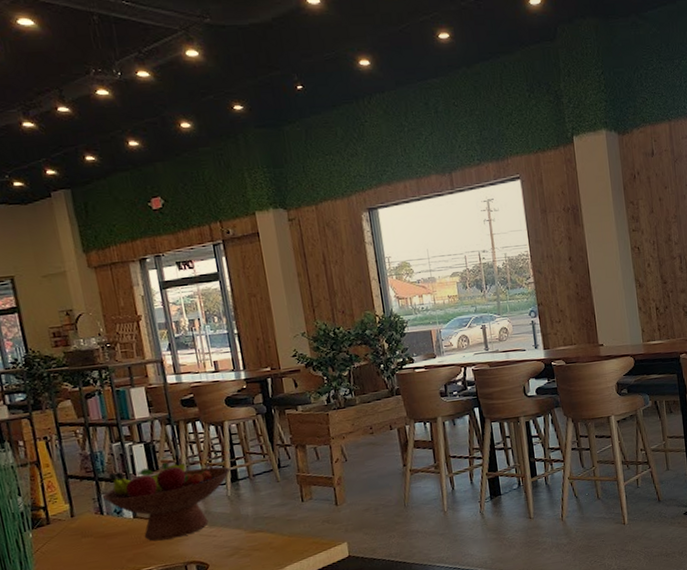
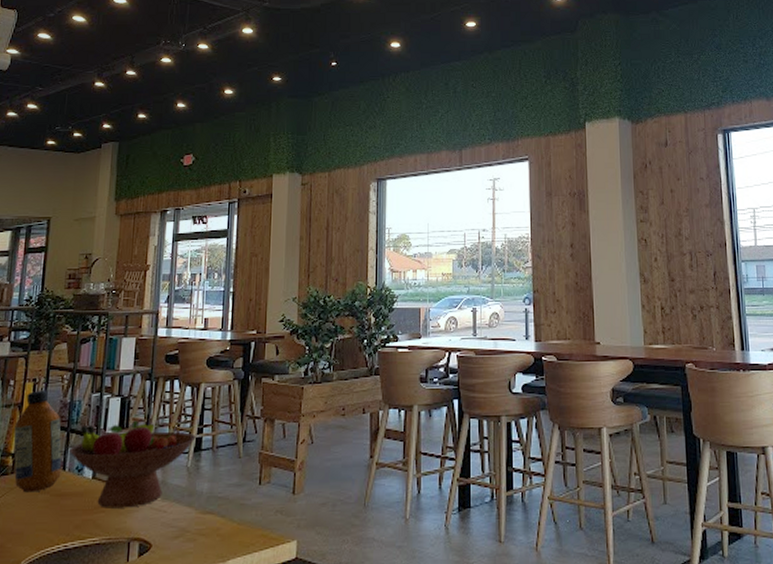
bottle: none [36,446,101,539] -> present [14,390,62,493]

